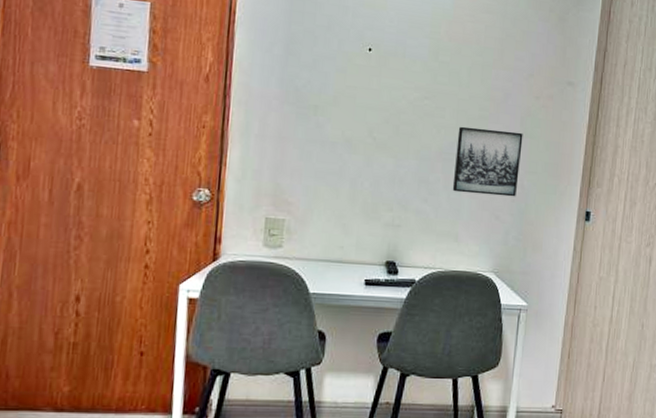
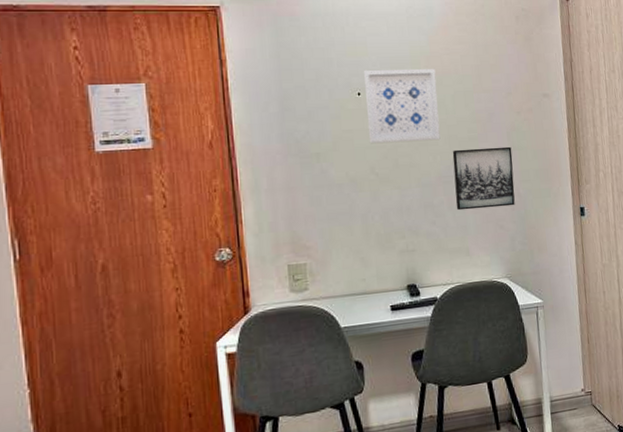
wall art: none [372,25,456,113] -> present [363,68,441,144]

